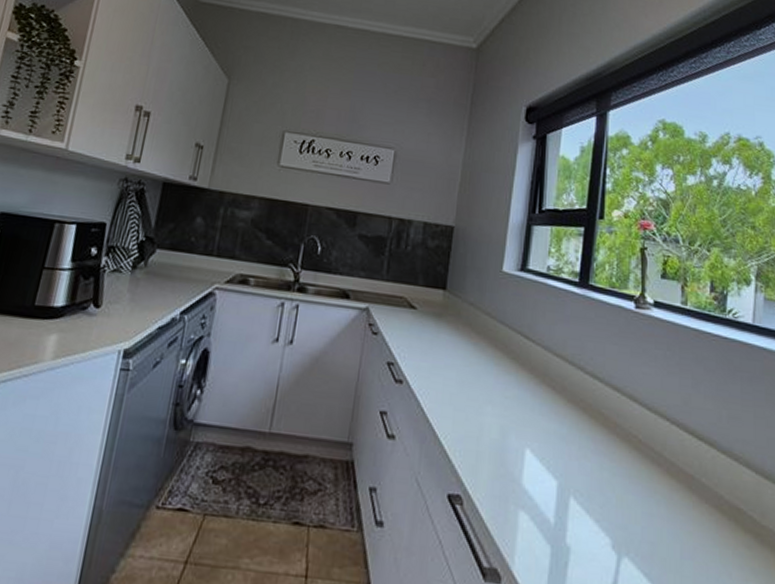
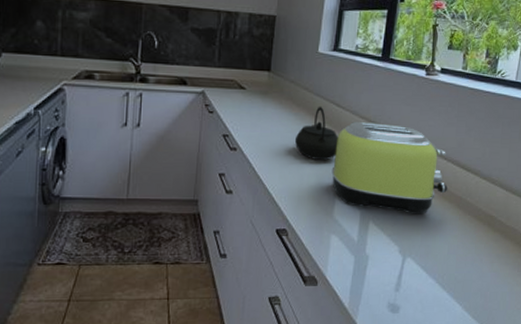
kettle: none [473,336,528,407] -> present [294,106,338,160]
toaster: none [519,359,673,495] -> present [331,121,447,214]

